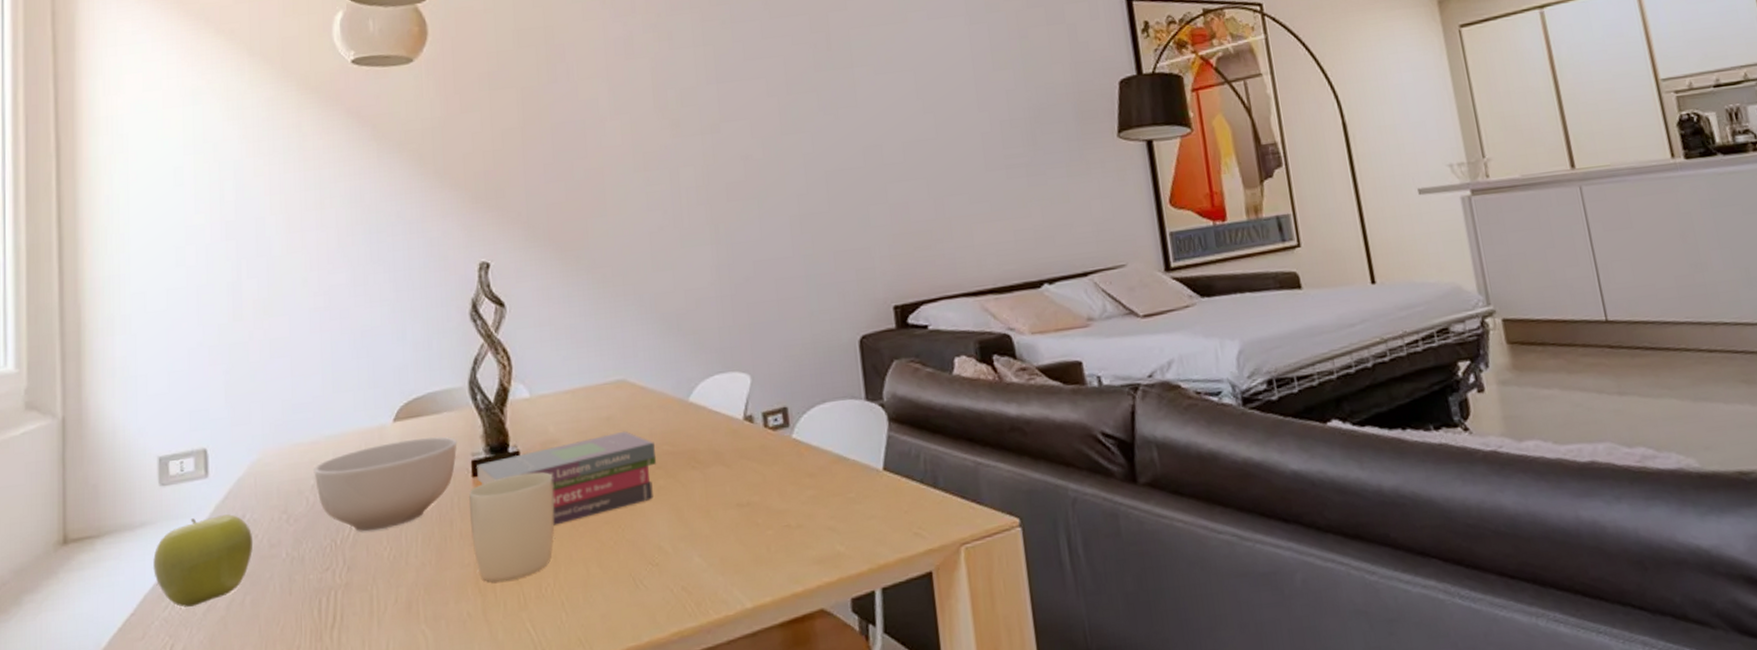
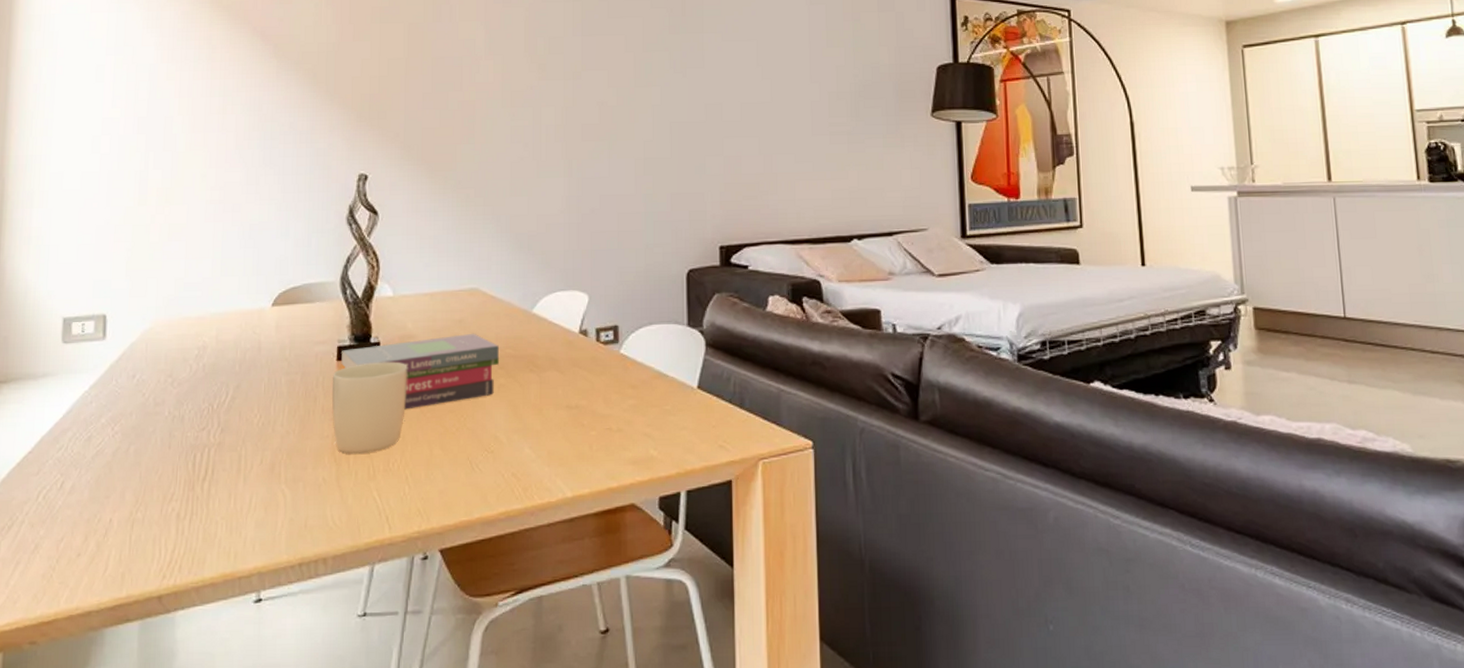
fruit: present [153,514,254,608] -> none [51,373,141,450]
bowl: present [313,436,457,532] -> none [198,322,326,400]

